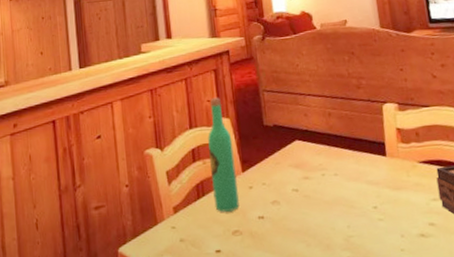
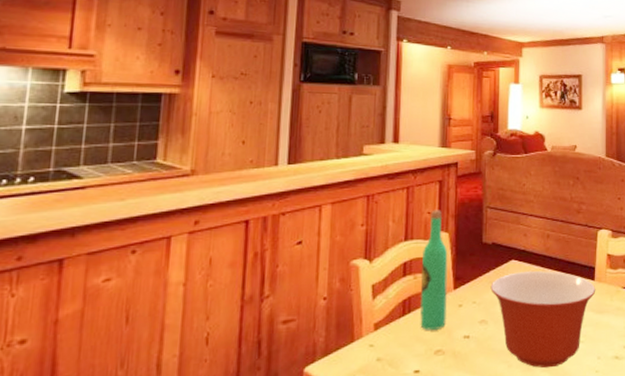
mixing bowl: none [277,149,389,247] -> present [490,271,596,369]

